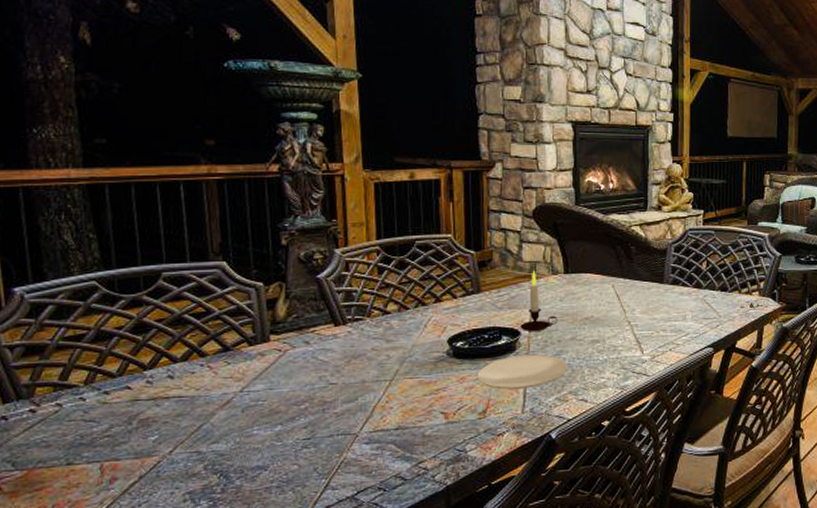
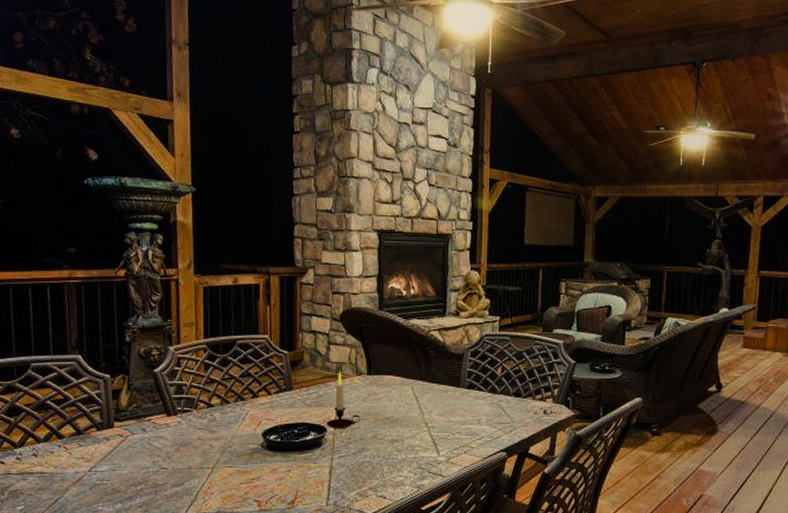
plate: present [477,354,567,389] -> none [287,450,368,482]

